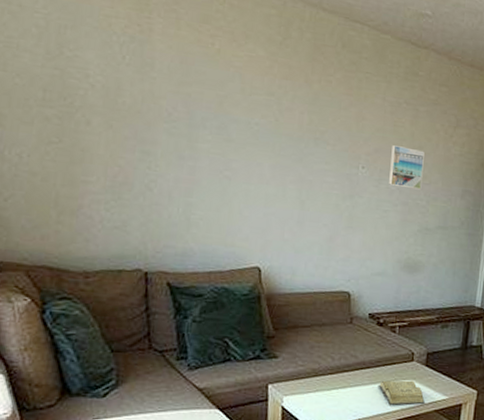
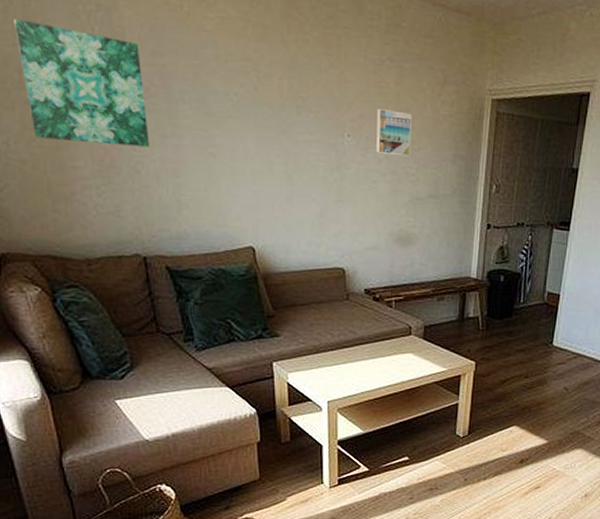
wall art: none [46,44,167,167] -> present [14,19,150,147]
diary: present [378,380,425,406] -> none [378,354,424,379]

